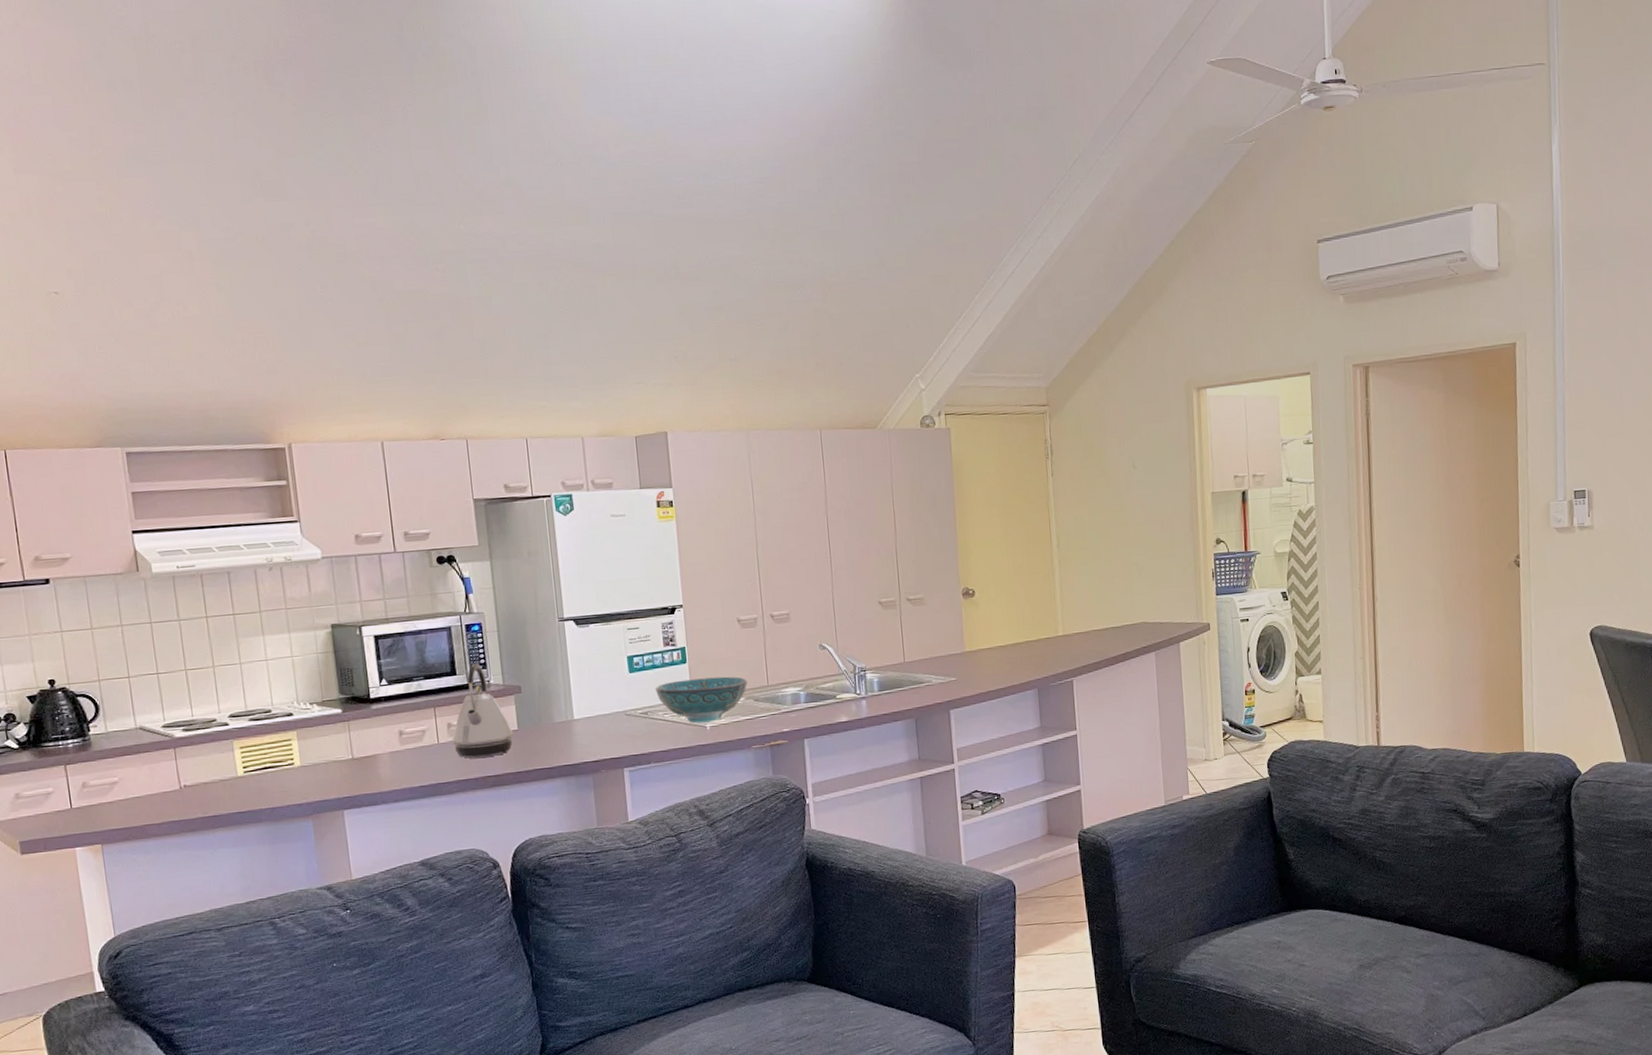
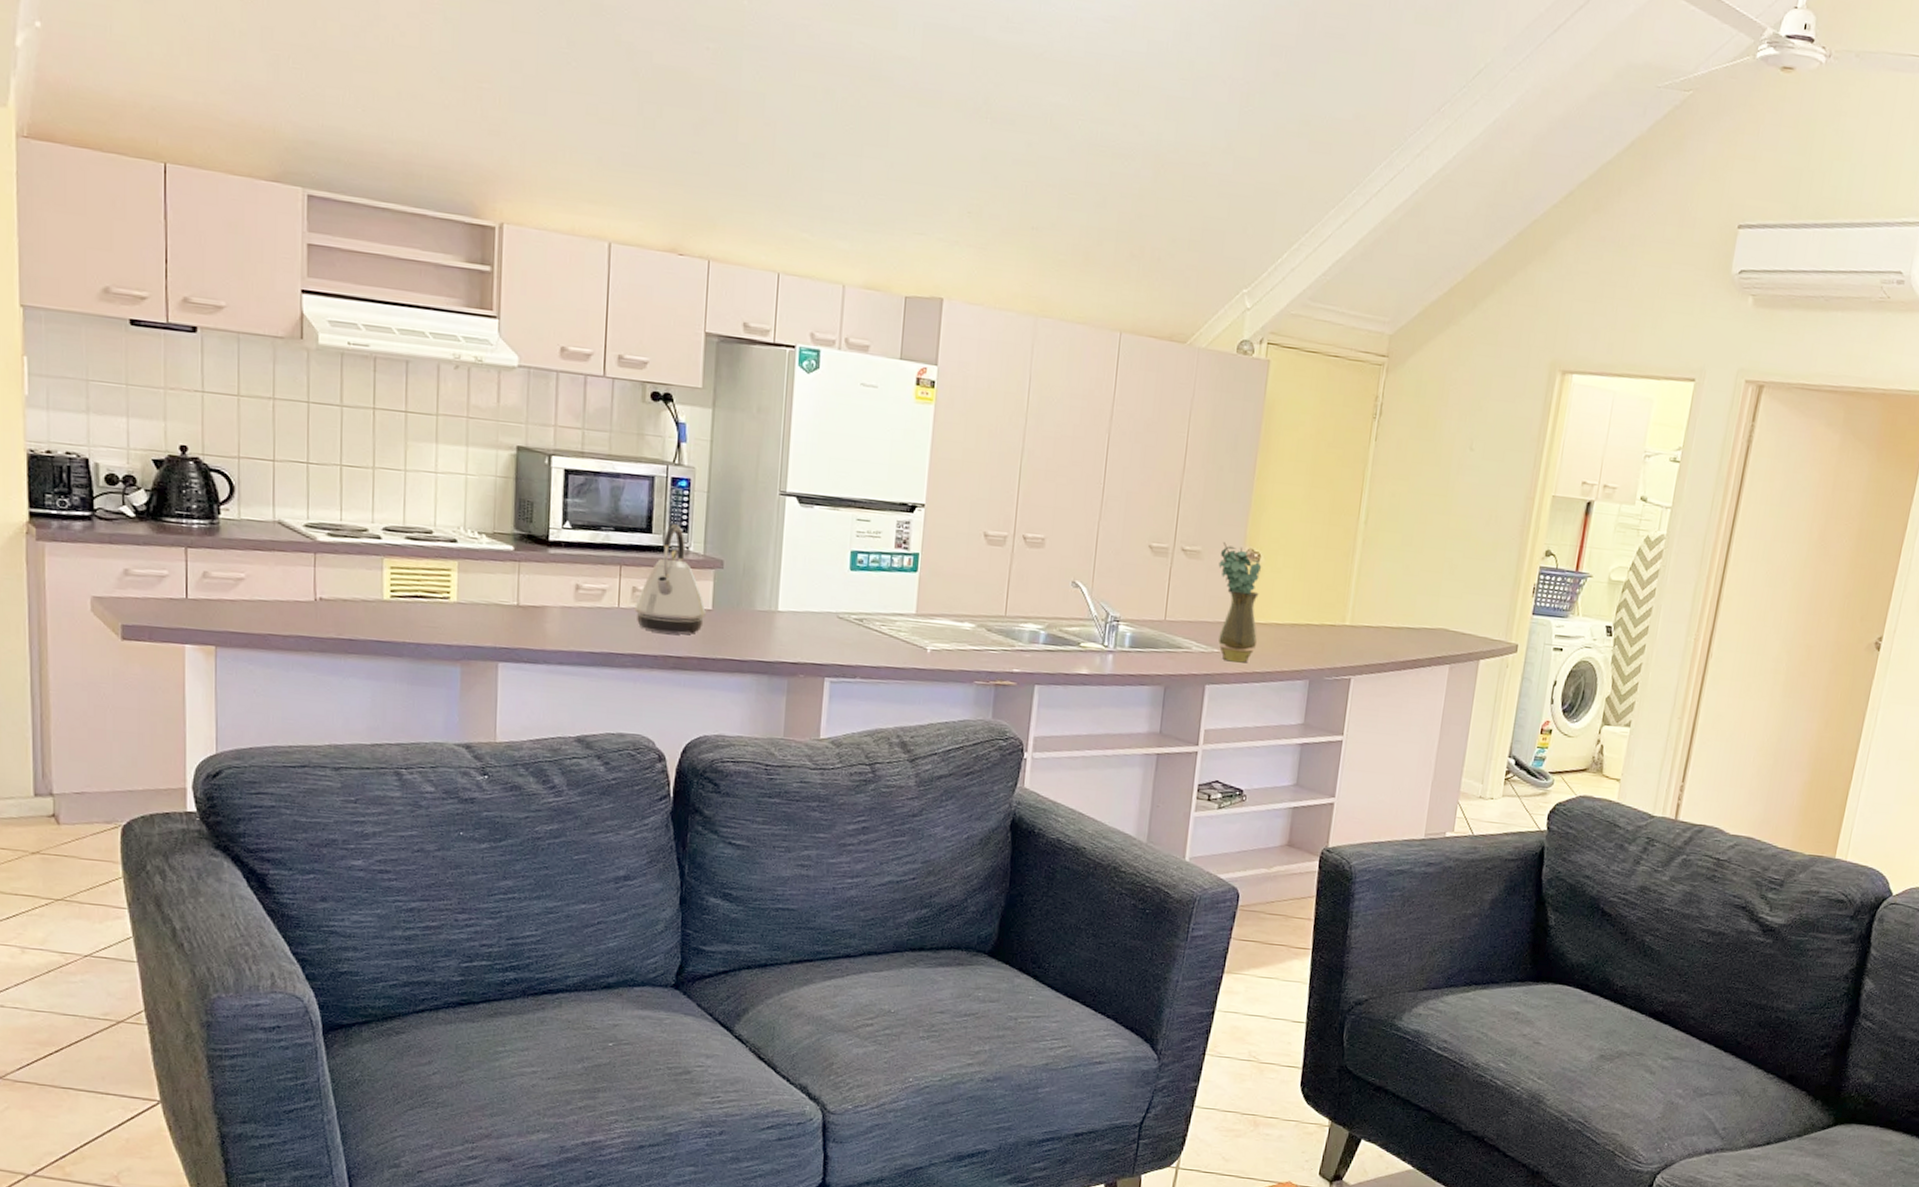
bowl: present [654,676,748,724] -> none [876,590,983,645]
vase: none [940,586,987,686] -> present [1218,542,1262,663]

